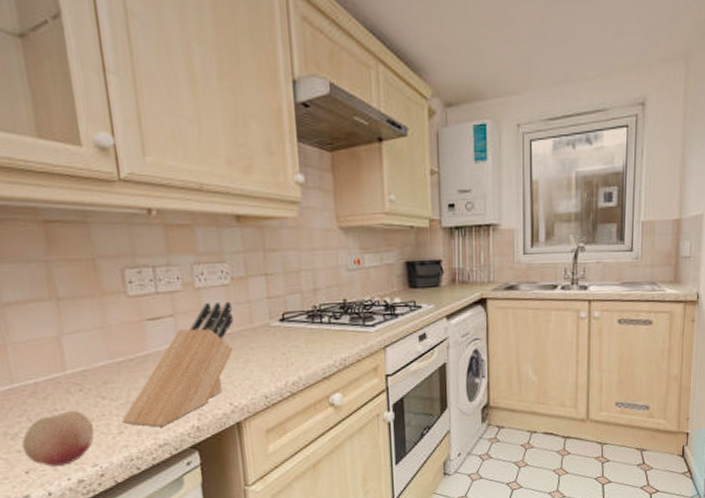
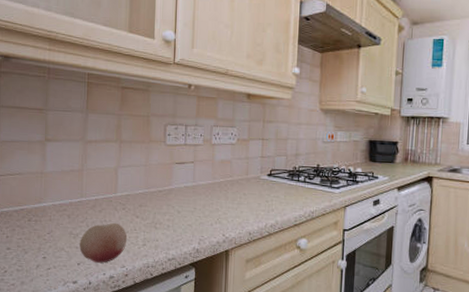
knife block: present [121,301,233,427] -> none [146,156,235,245]

